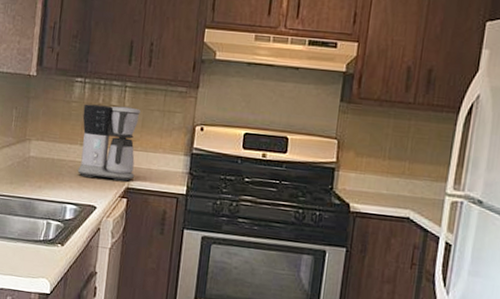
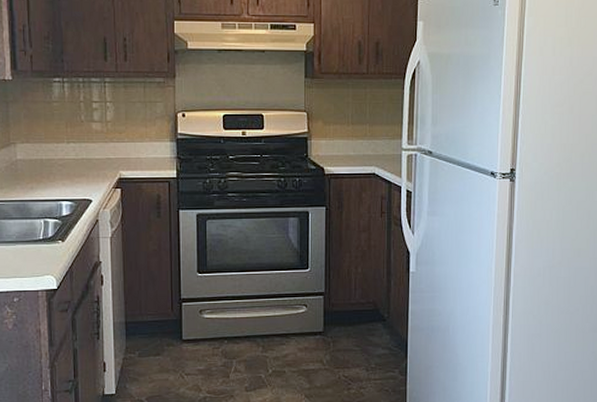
coffee maker: present [77,104,141,182] -> none [65,101,125,174]

